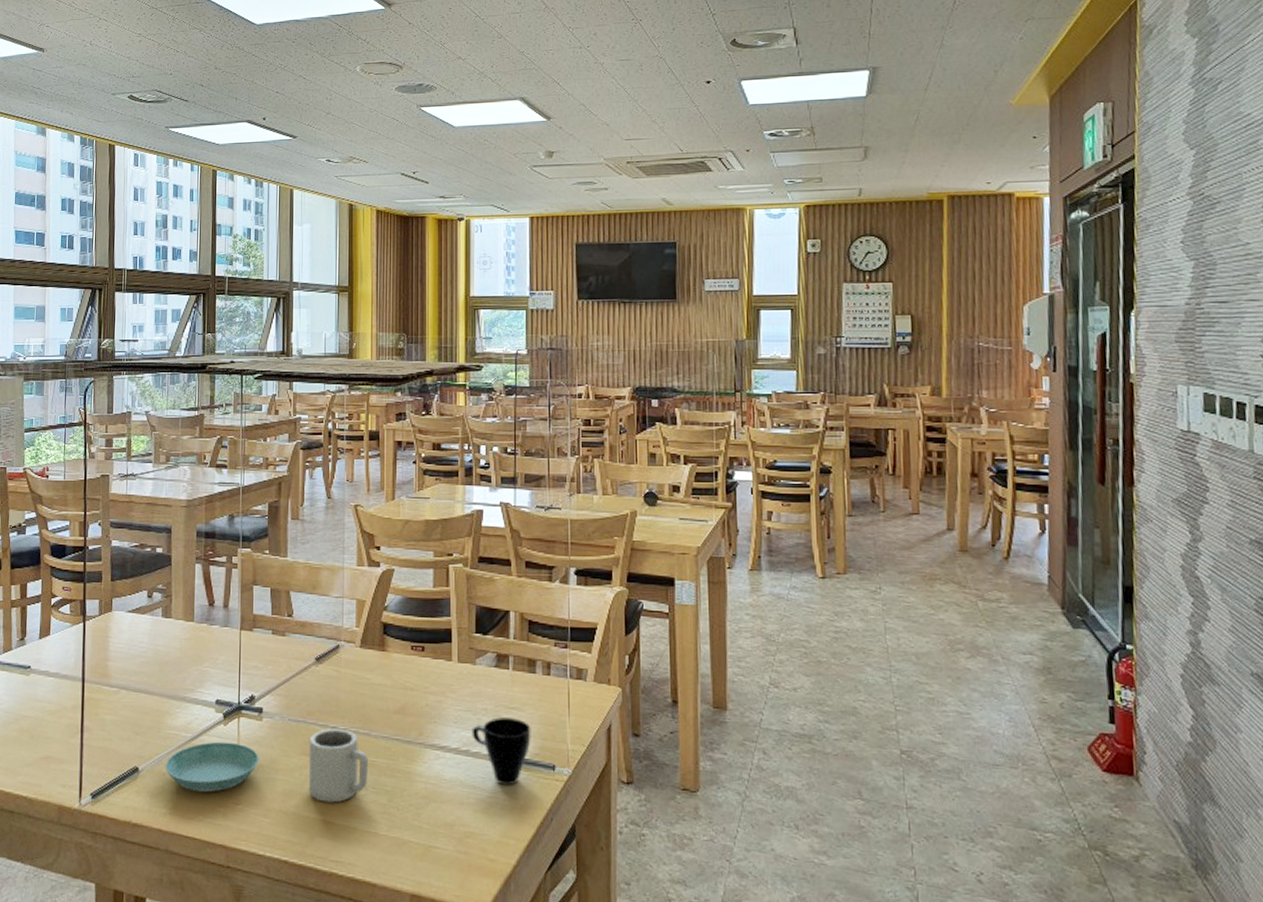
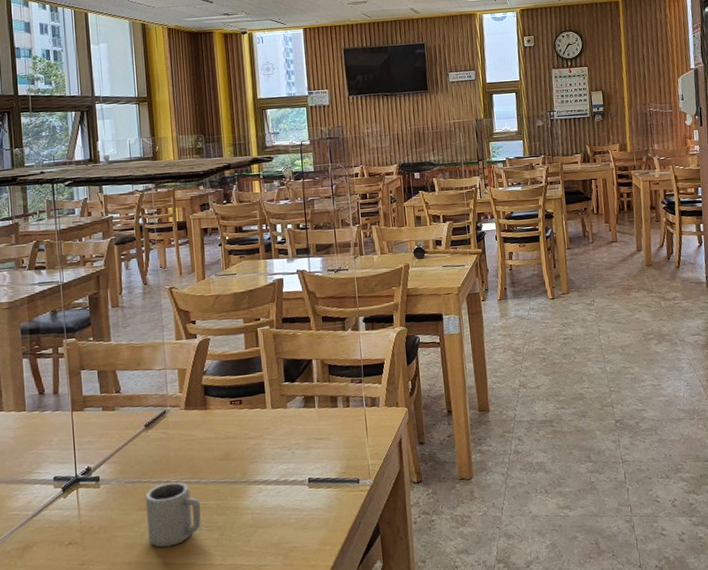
saucer: present [165,741,259,793] -> none [9,511,100,562]
cup: present [472,717,531,786] -> none [288,446,338,504]

